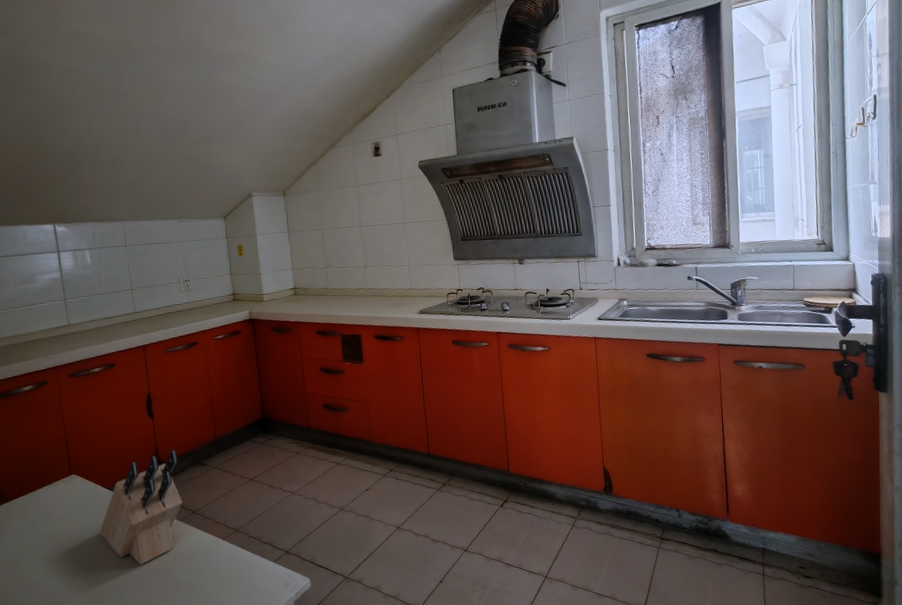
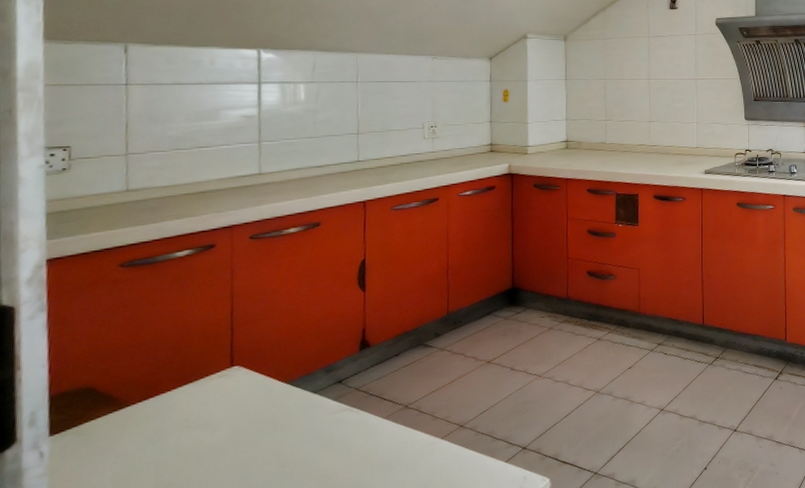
knife block: present [100,449,183,565] -> none [265,328,394,481]

